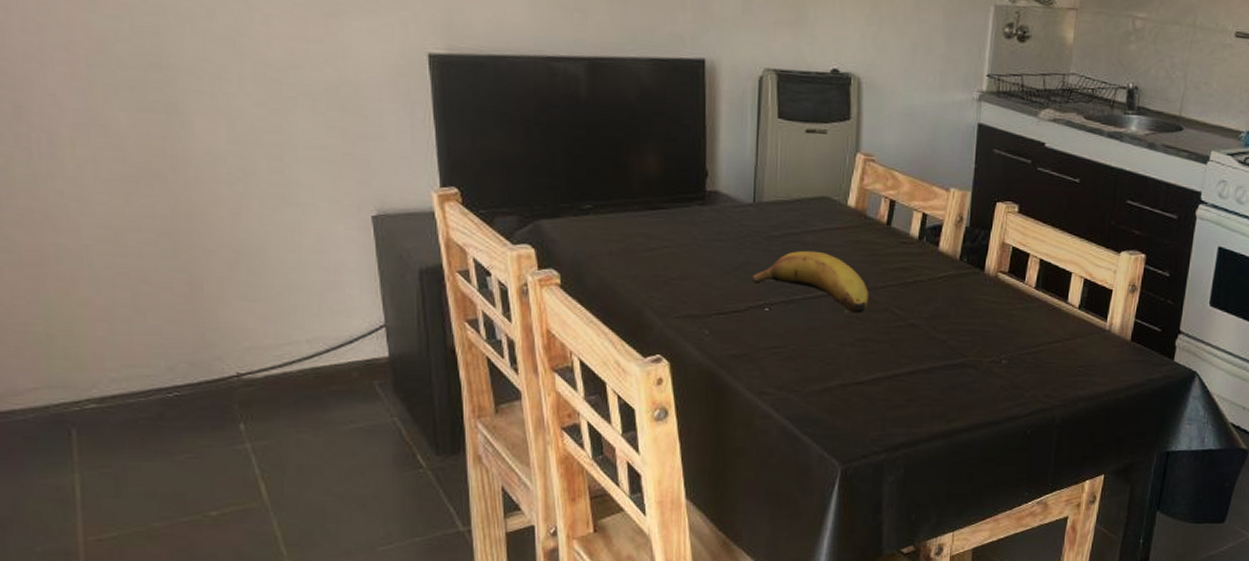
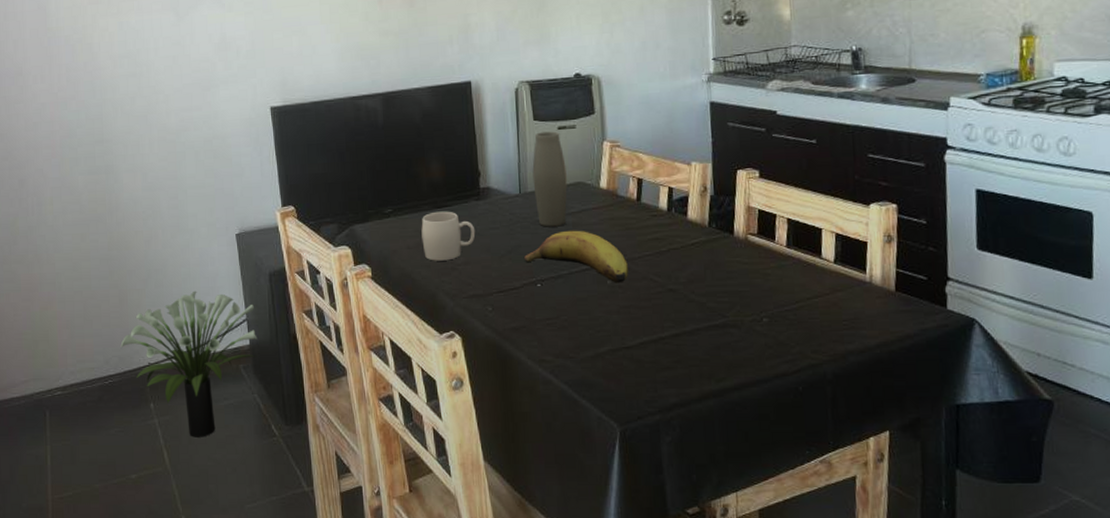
potted plant: none [192,284,400,467] -> present [120,291,258,437]
mug: none [628,213,696,273] -> present [421,211,476,261]
vase: none [770,133,811,245] -> present [532,131,568,227]

